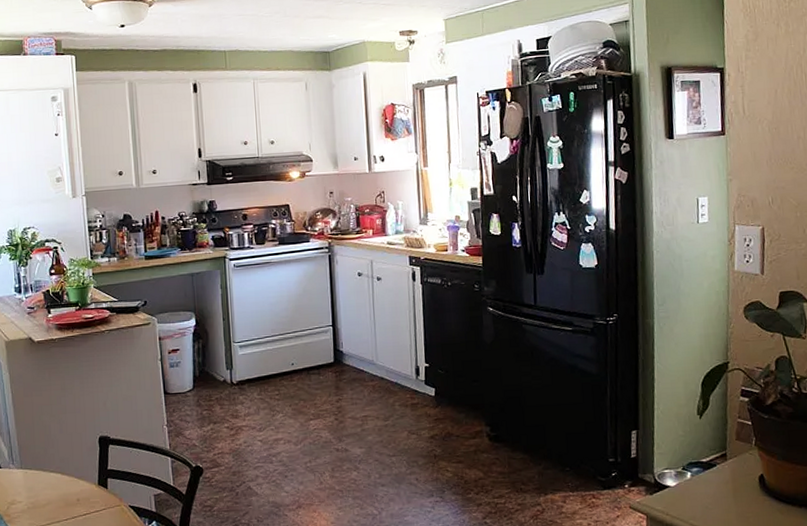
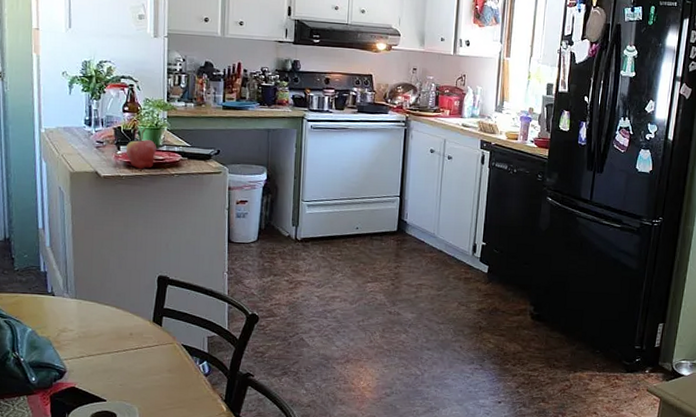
fruit: none [56,287,86,330] -> present [125,127,157,169]

